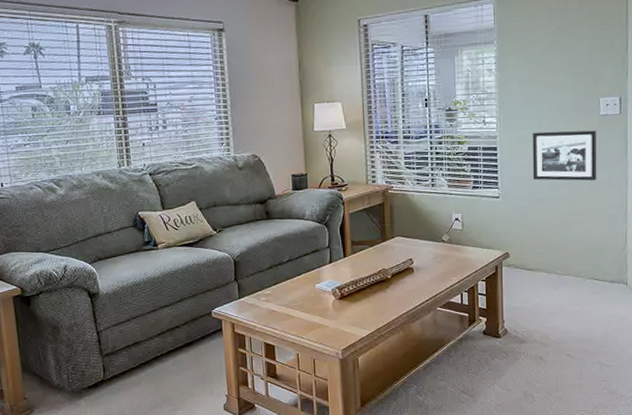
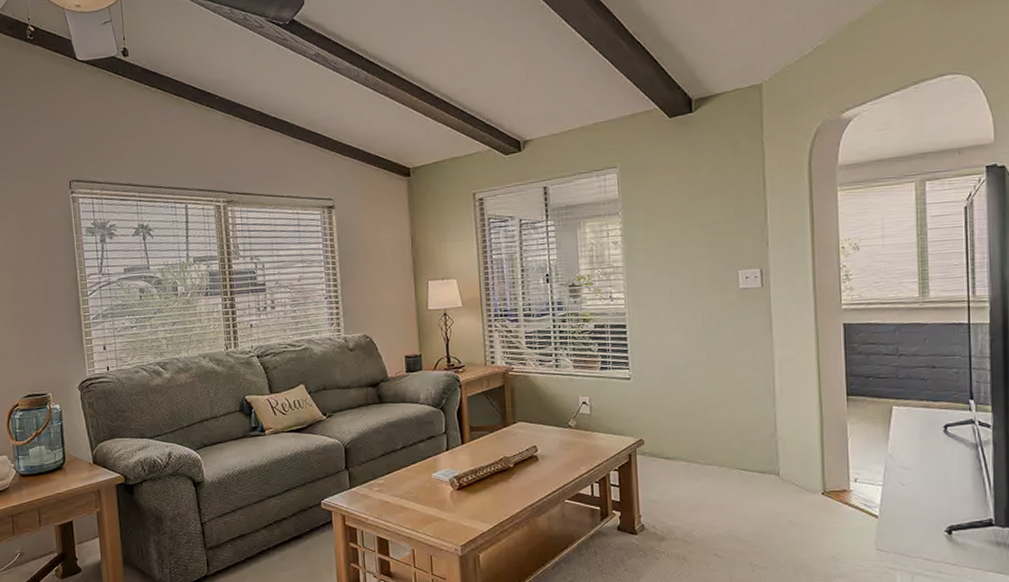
picture frame: present [532,130,597,181] -> none [664,305,739,361]

